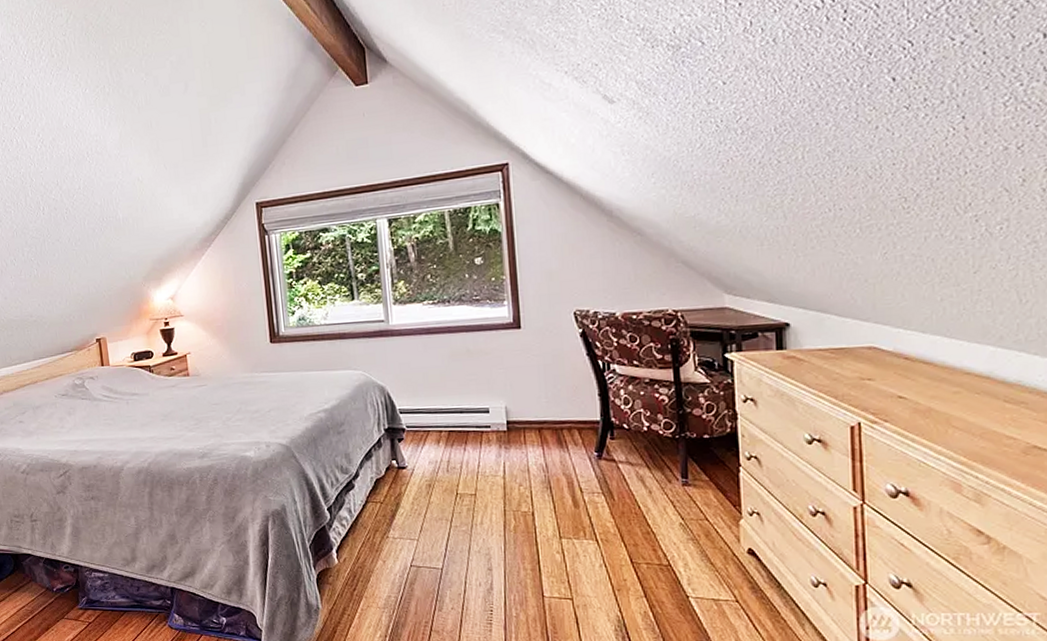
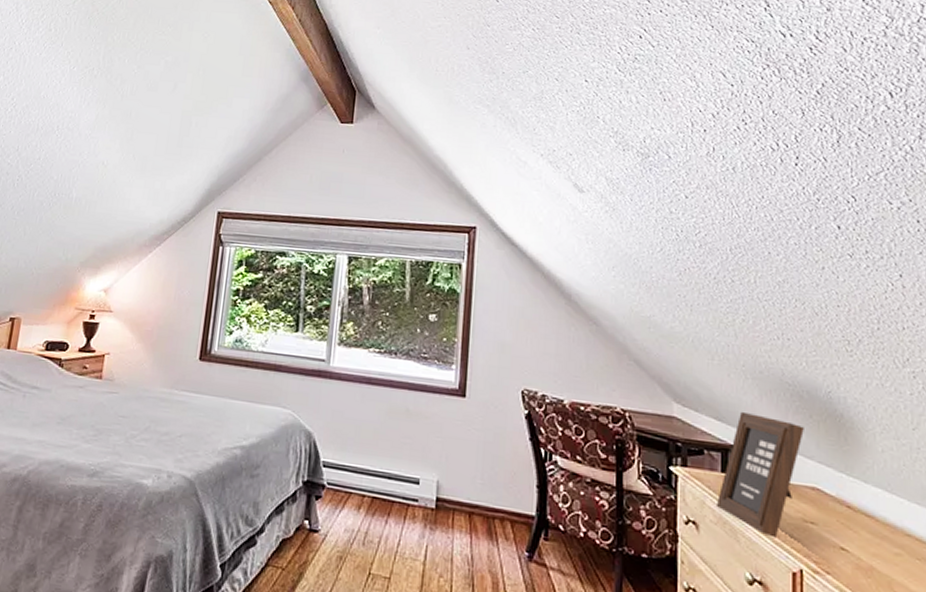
picture frame: none [772,289,859,400] -> present [715,411,804,538]

